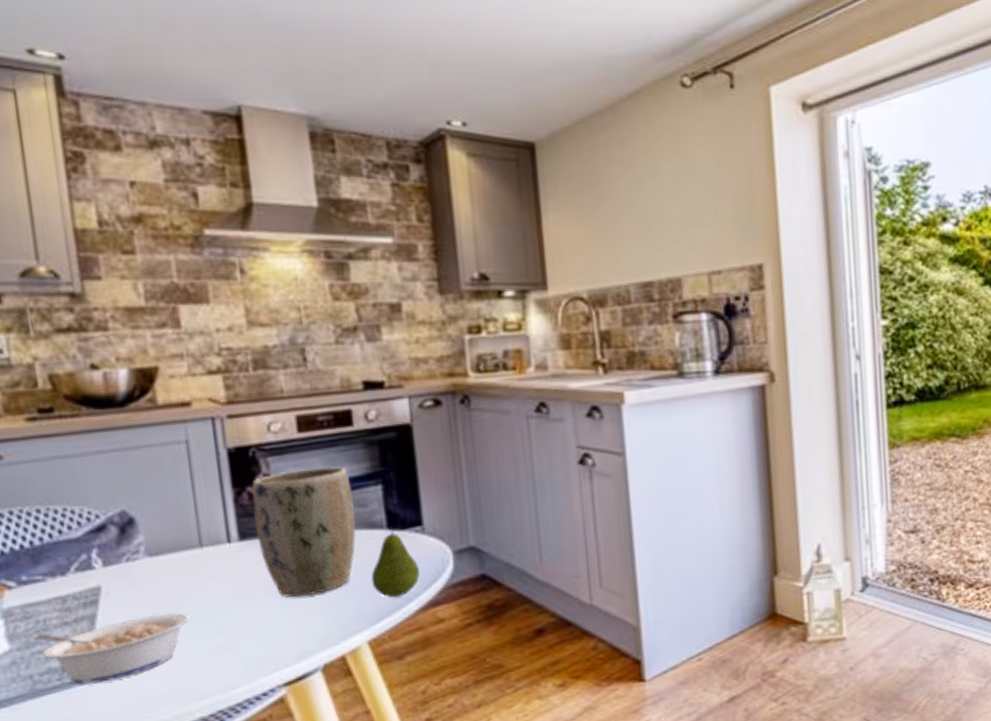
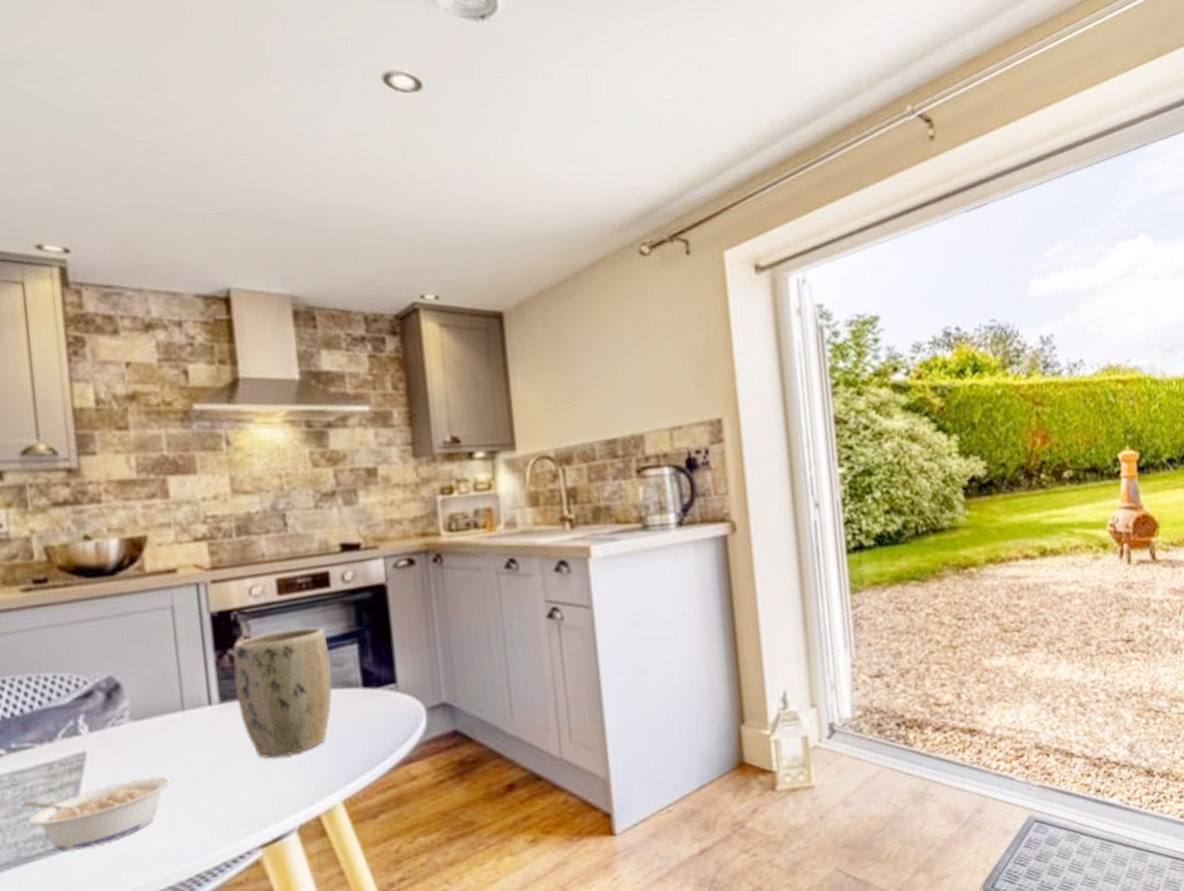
fruit: present [371,528,420,598] -> none [346,686,394,757]

